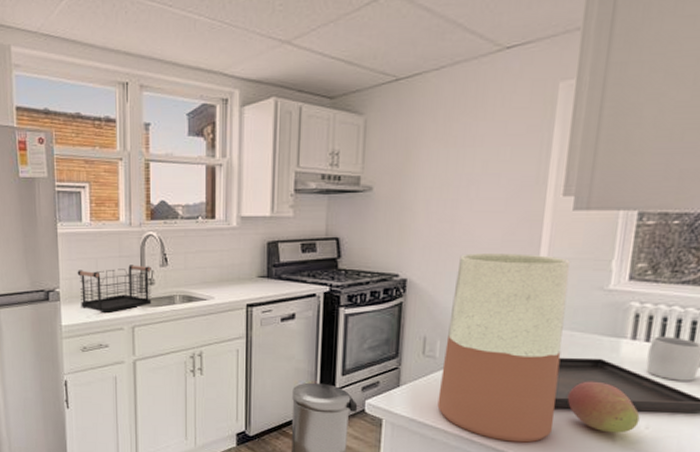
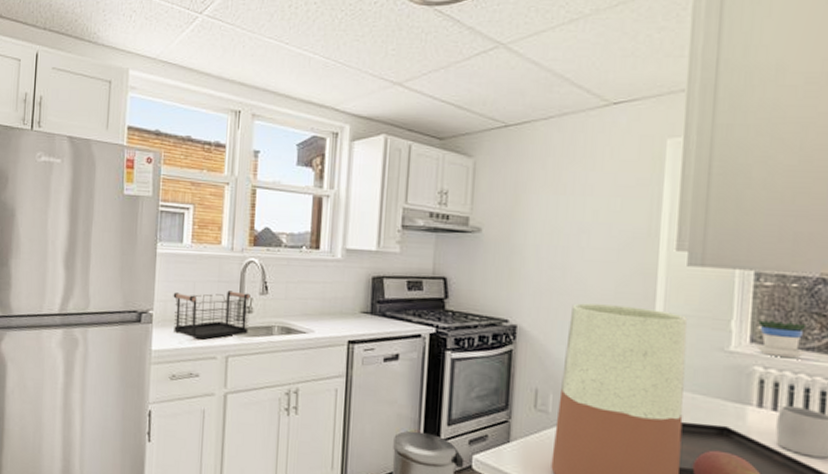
flowerpot: none [636,258,685,293] -> present [758,320,807,359]

